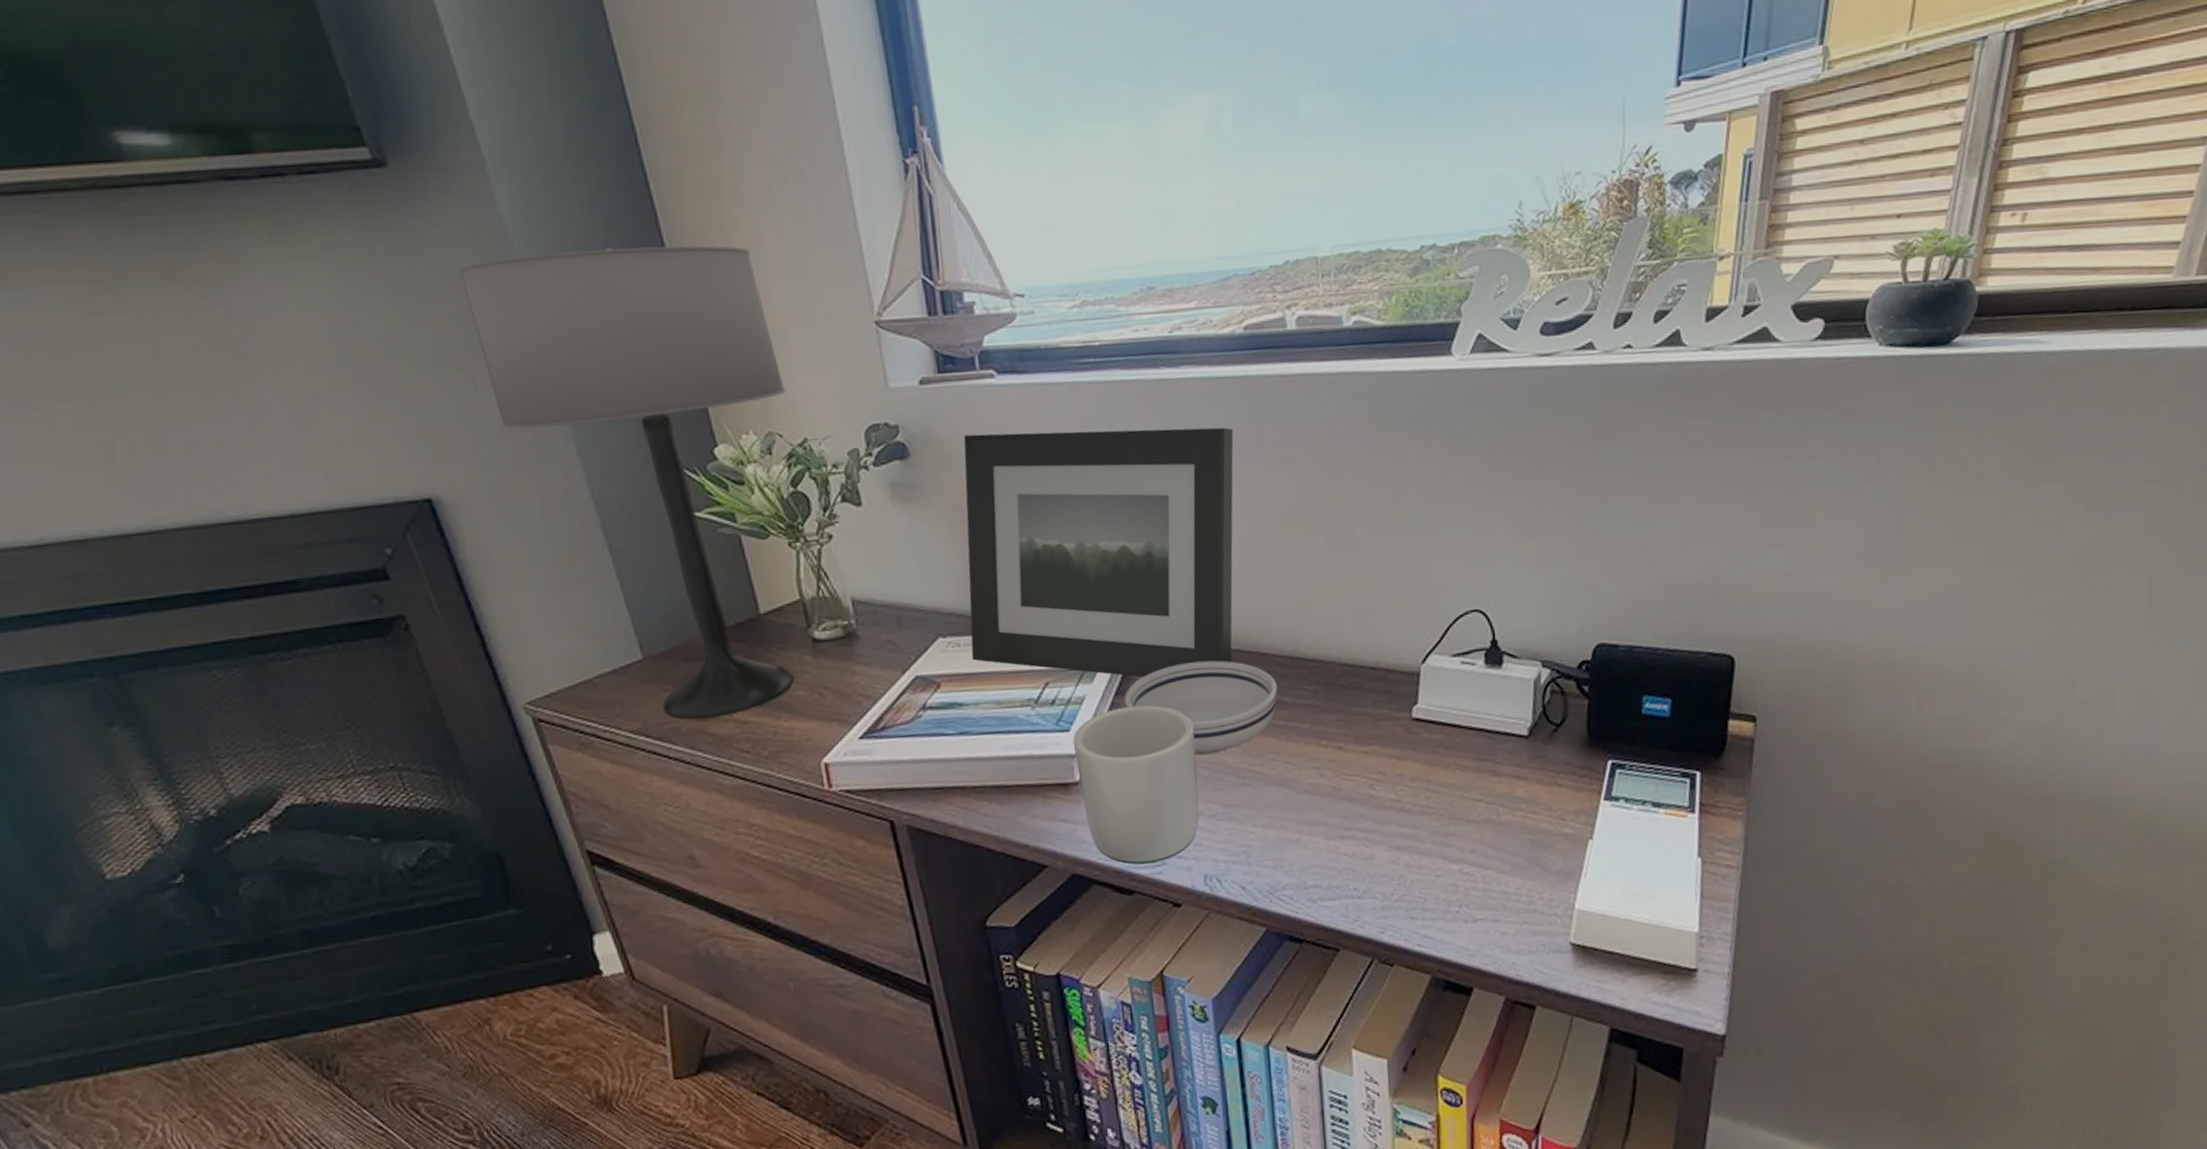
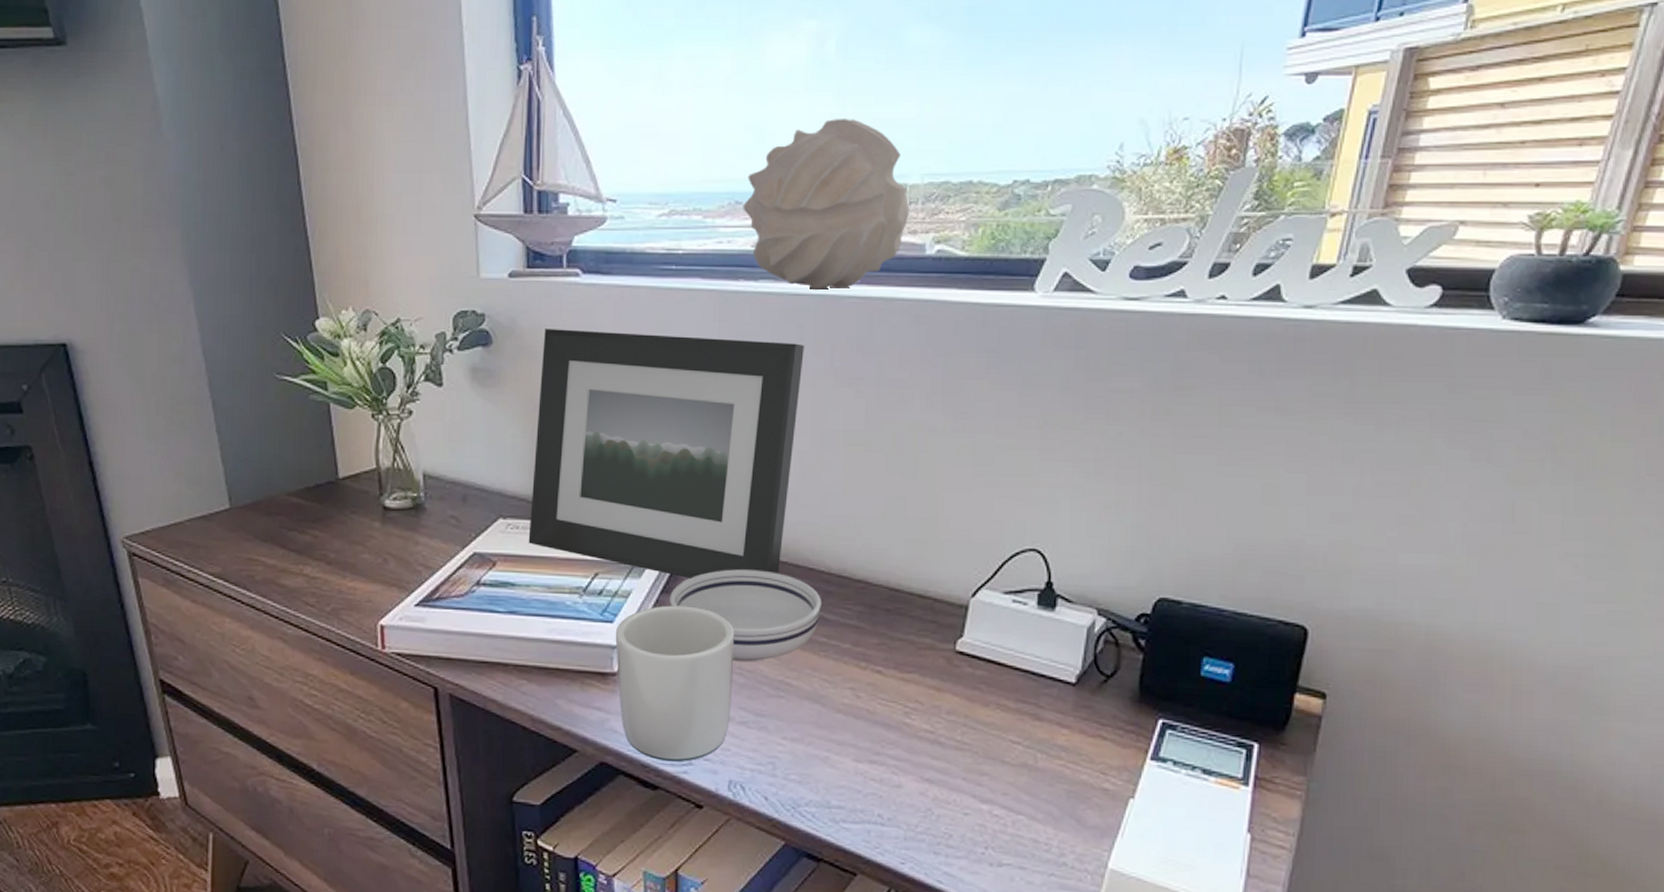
table lamp: present [458,245,794,720] -> none [114,130,387,571]
seashell: none [1155,193,1324,373] -> present [743,118,910,291]

